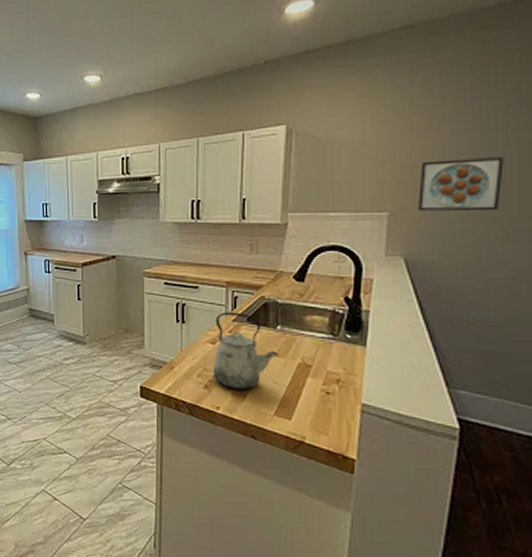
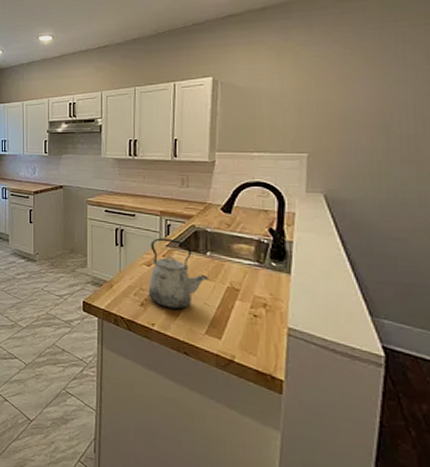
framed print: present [418,157,504,211] -> none [335,106,416,154]

